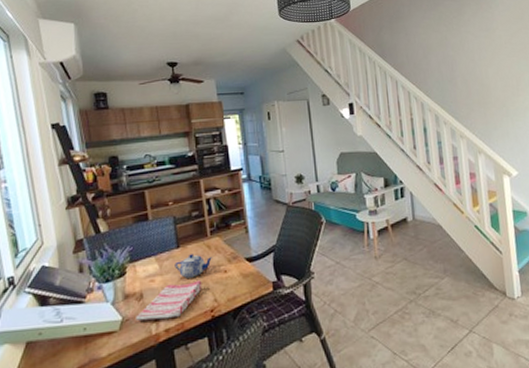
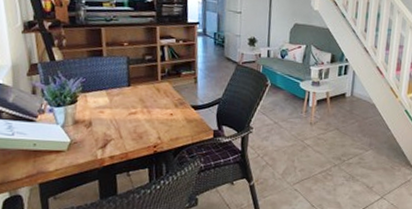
dish towel: present [136,280,202,322] -> none [83,117,149,148]
teapot: present [175,254,212,278] -> none [124,94,160,115]

